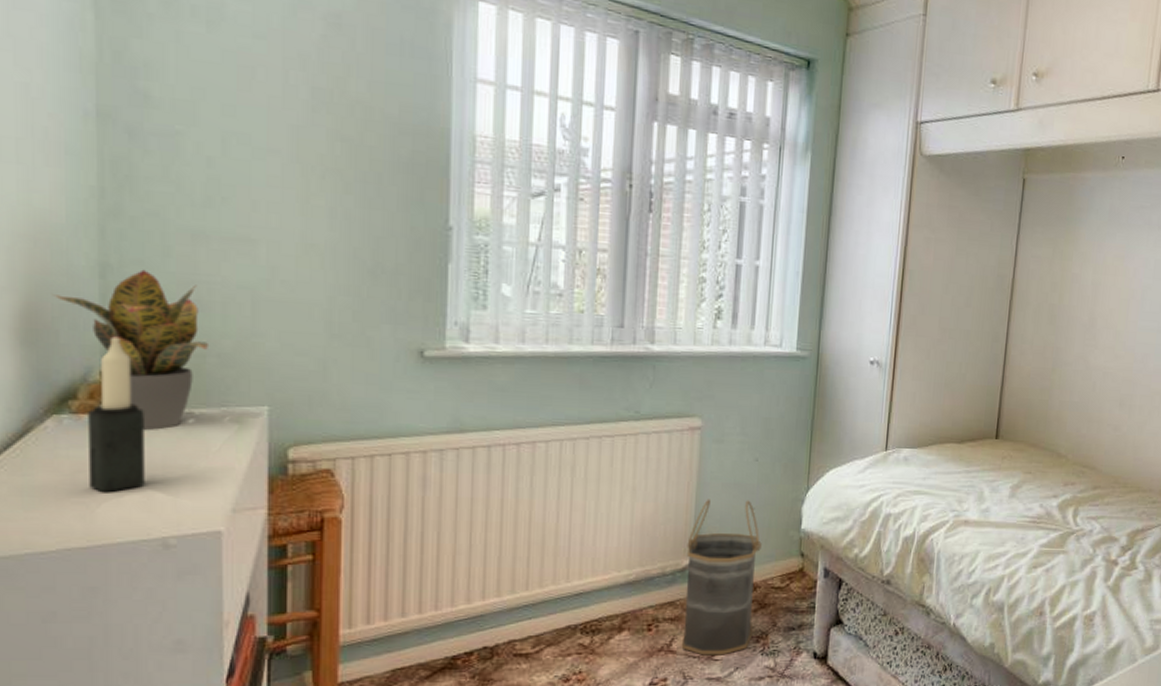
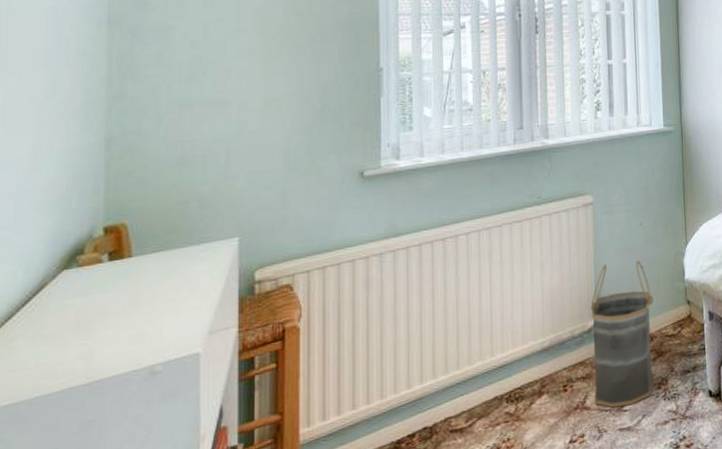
potted plant: present [53,269,210,431] -> none [68,138,192,273]
candle: present [88,336,145,492] -> none [91,196,138,332]

